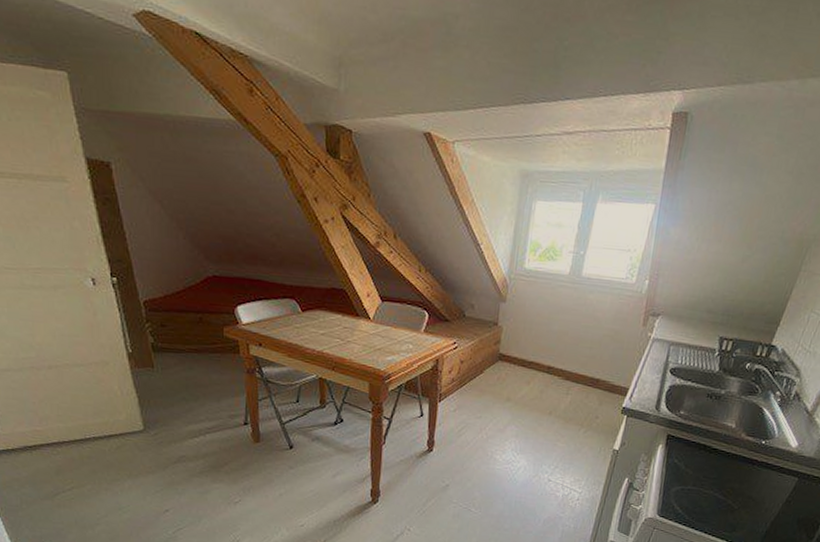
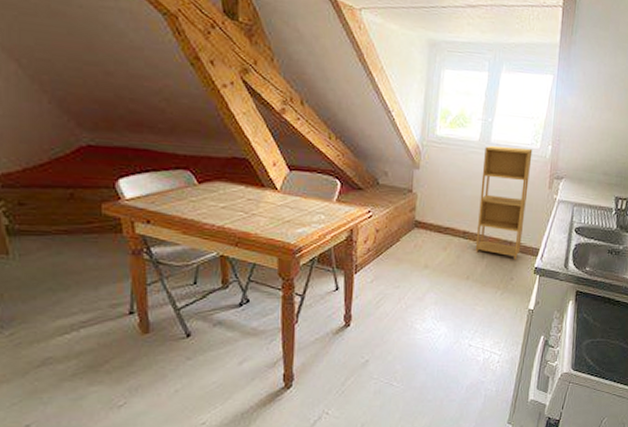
shelving unit: none [559,279,627,399] -> present [475,145,533,260]

